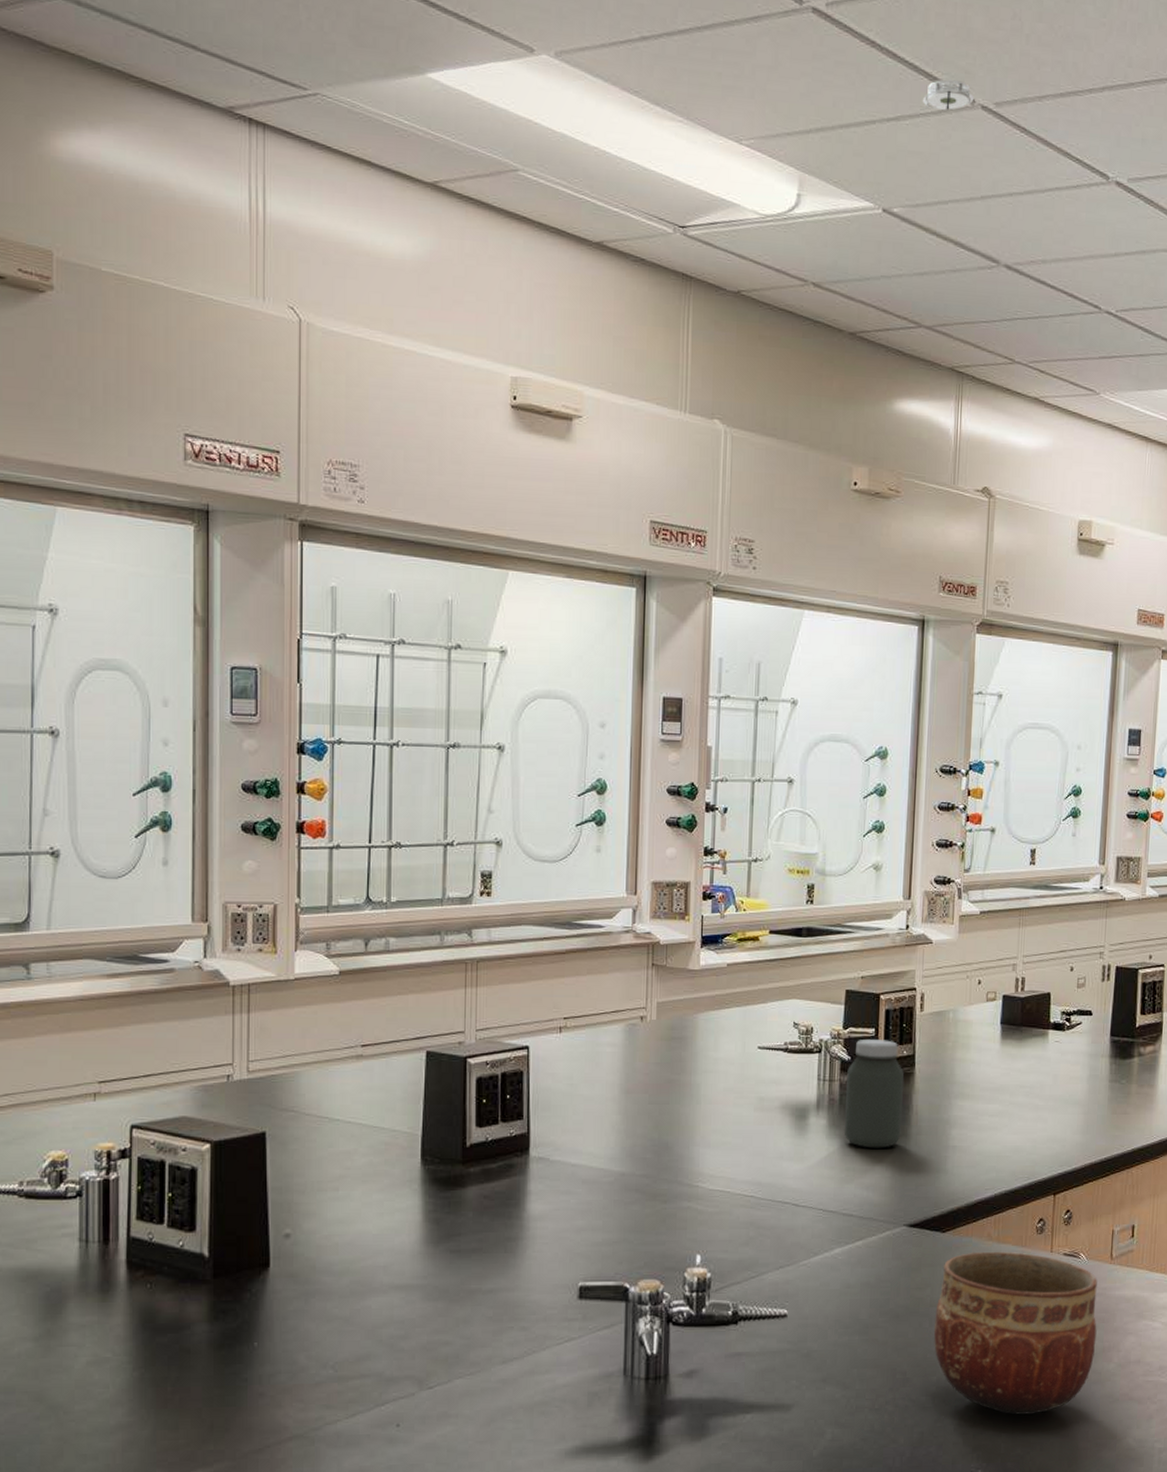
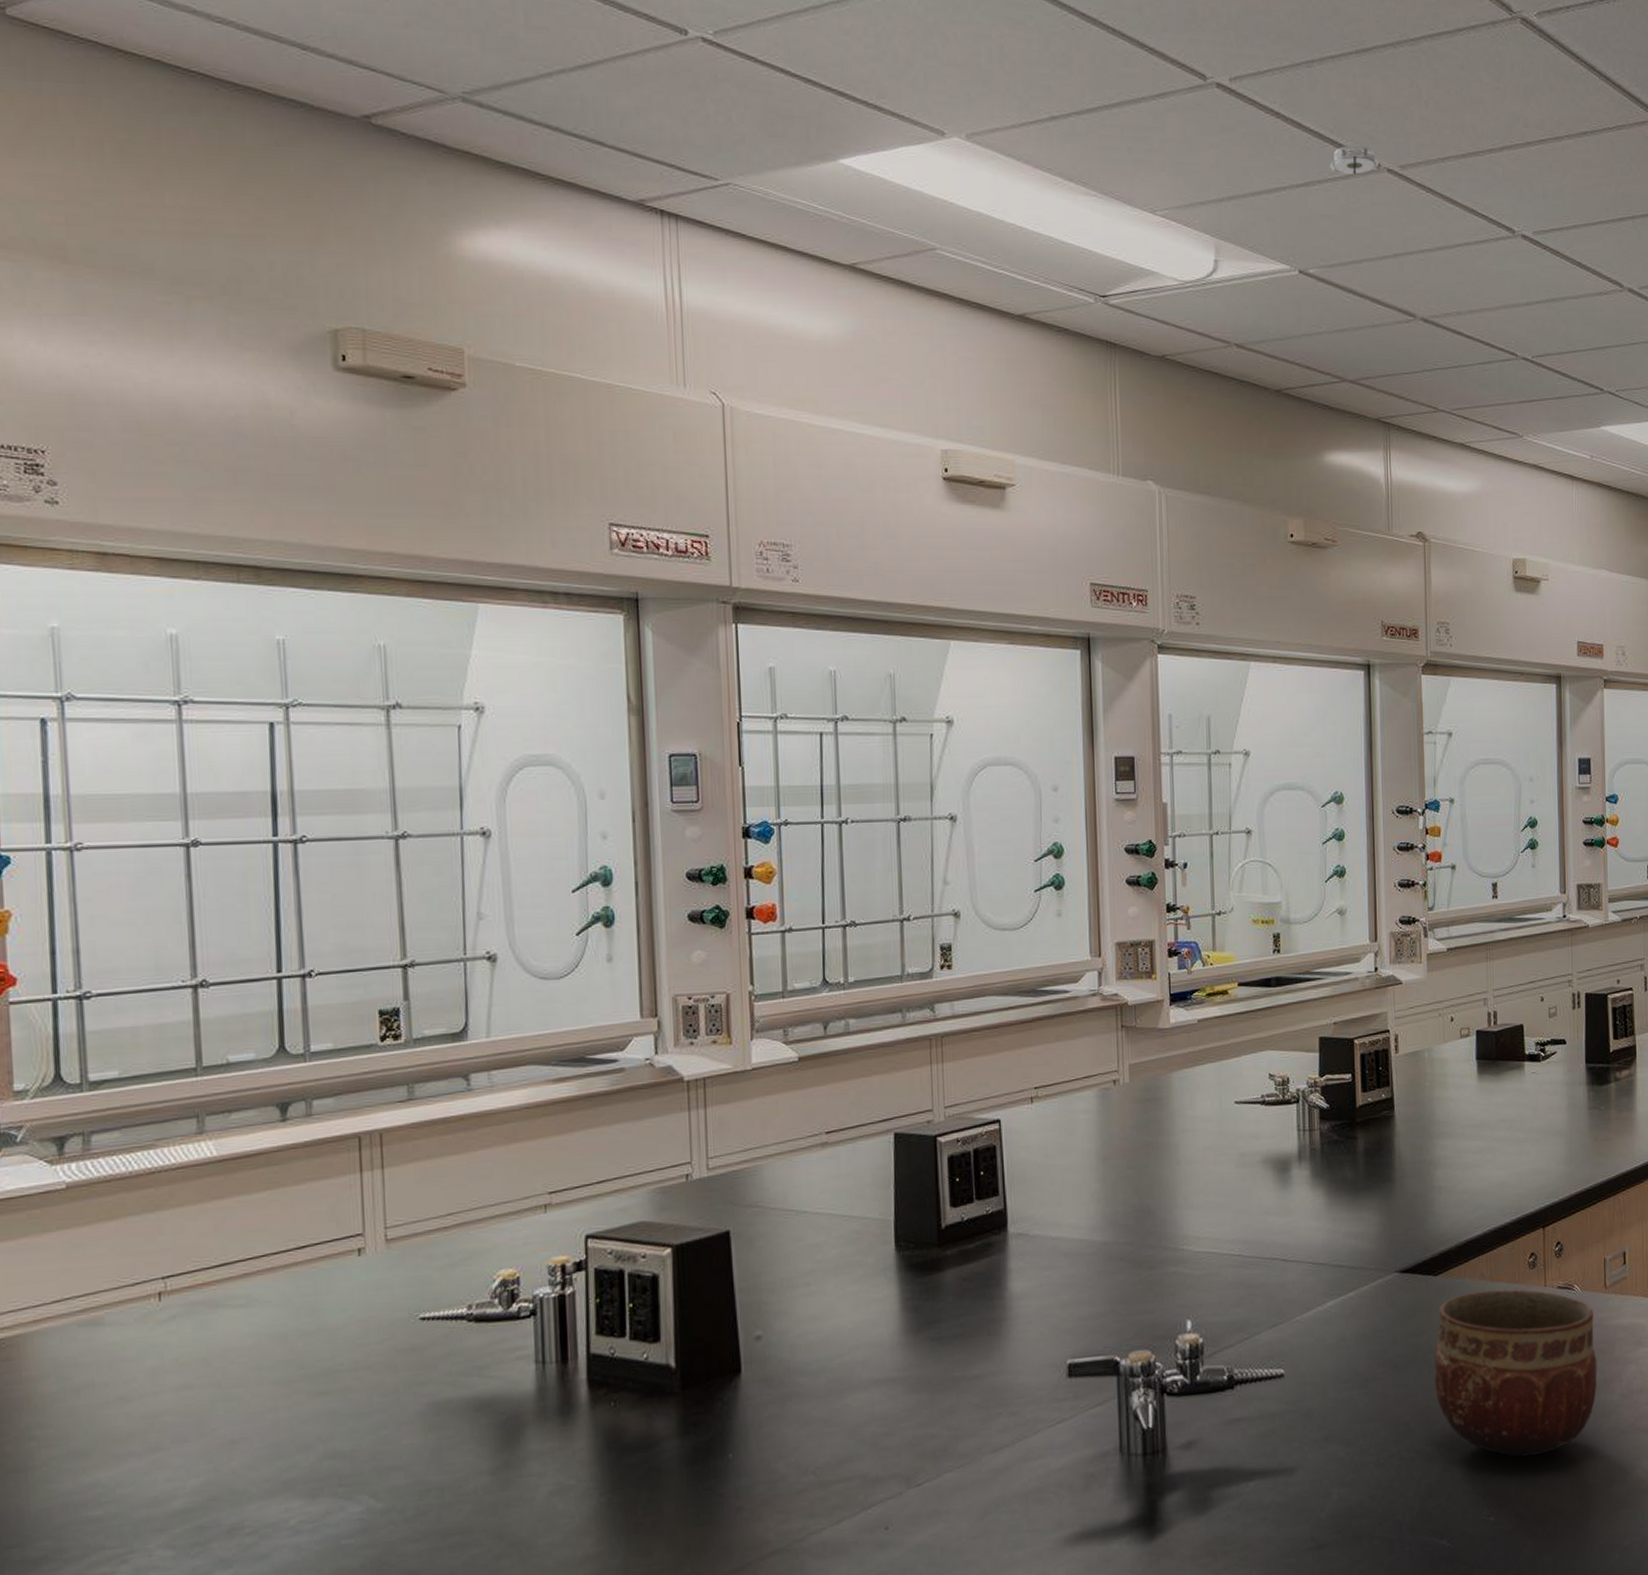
jar: present [844,1040,904,1148] -> none [1327,1084,1386,1196]

